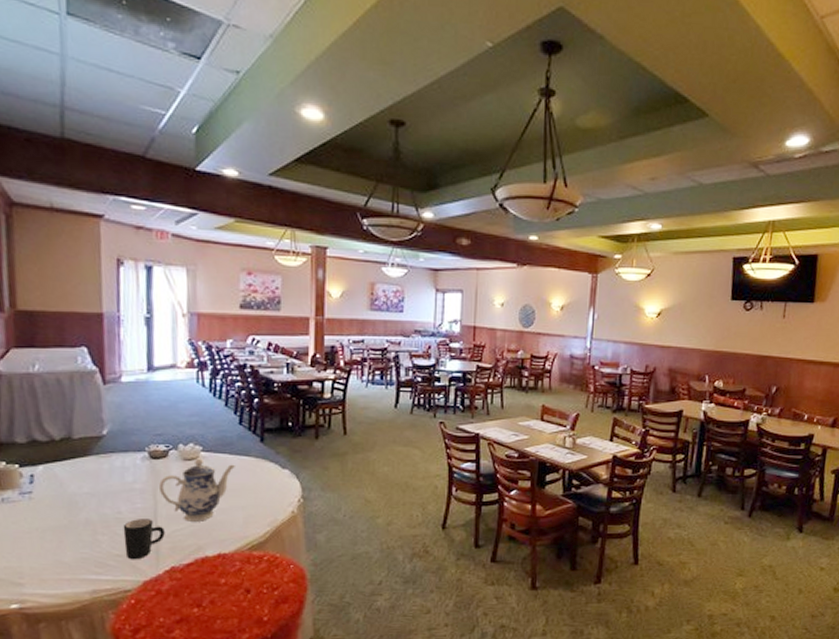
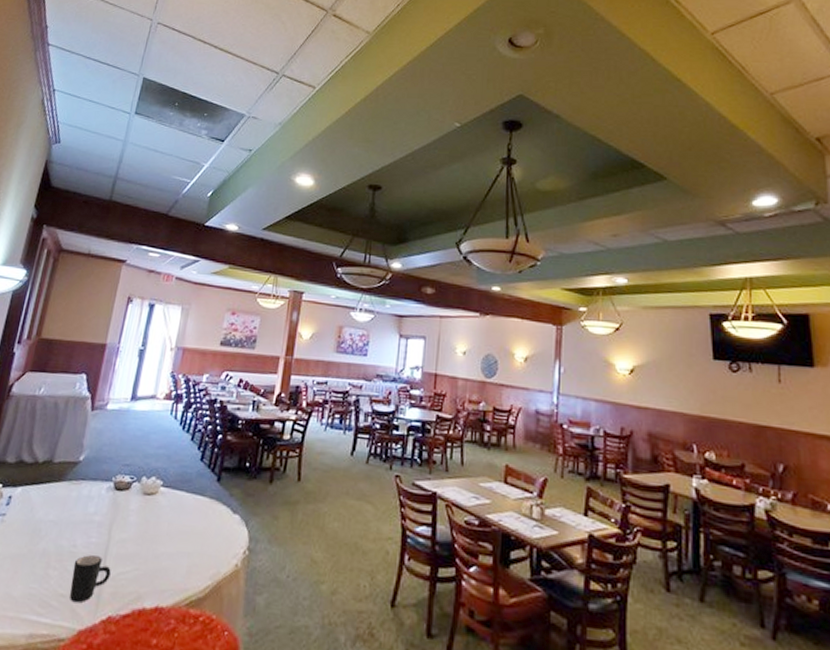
teapot: present [159,458,235,522] -> none [115,493,189,566]

